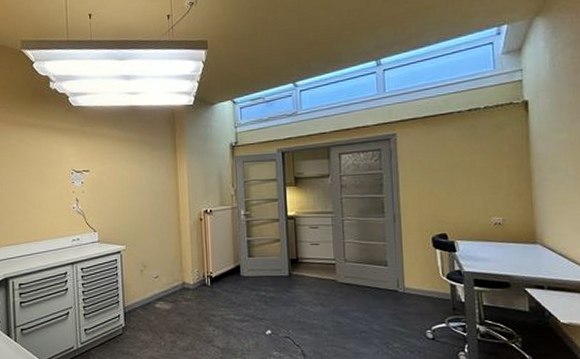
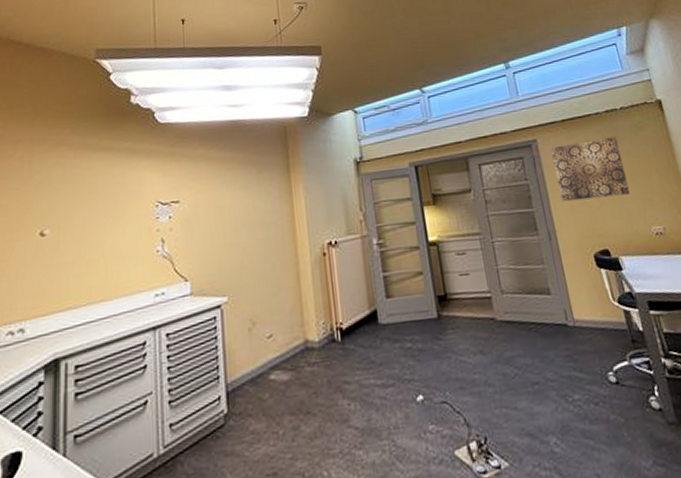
wall art: none [408,134,477,191] -> present [551,136,630,202]

